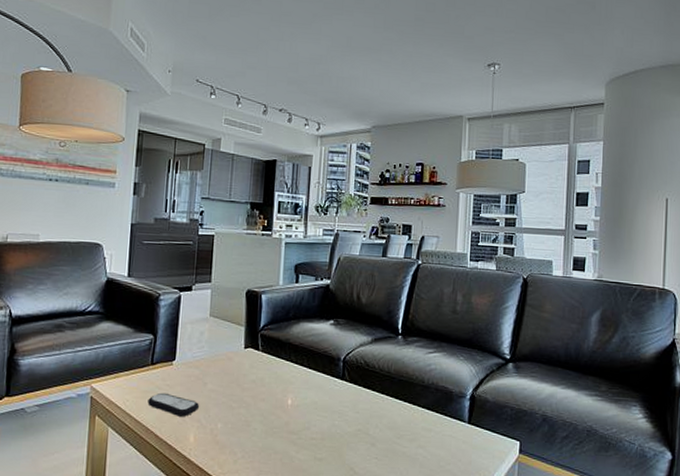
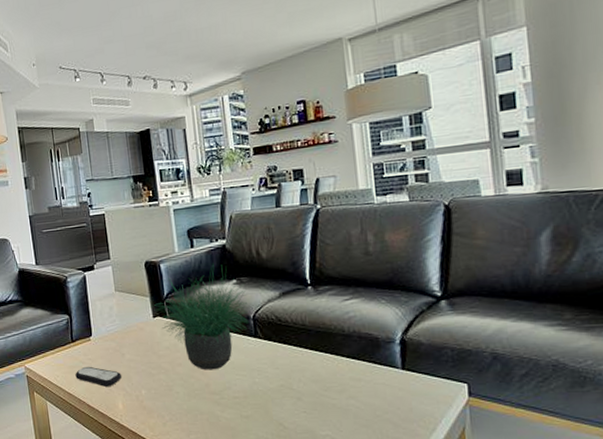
potted plant: none [244,303,341,409] -> present [151,265,249,370]

